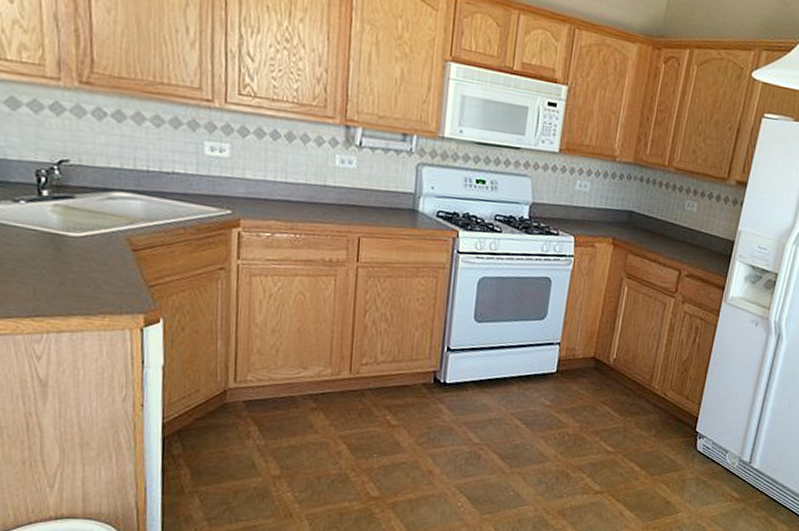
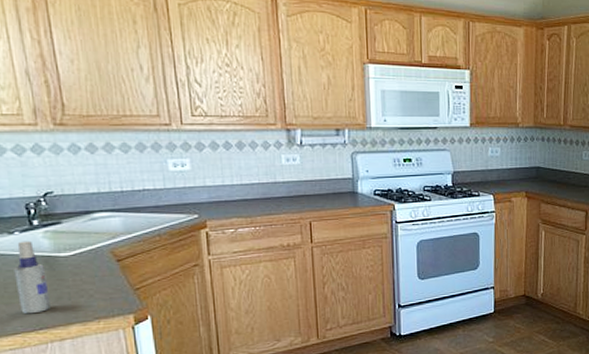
spray bottle: none [14,212,52,297] -> present [14,240,50,314]

